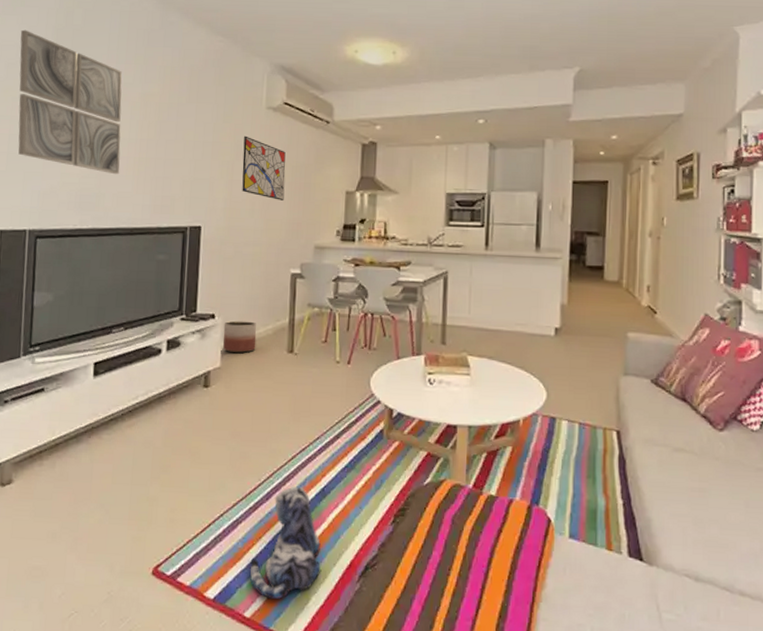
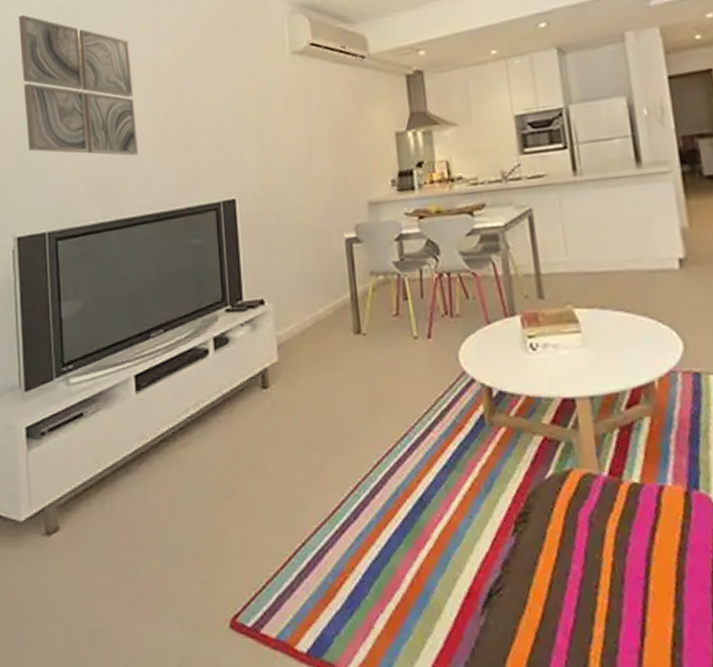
planter: present [222,321,257,353] -> none [275,302,317,343]
wall art: present [242,135,286,200] -> none [270,88,325,156]
plush toy: present [250,487,322,600] -> none [345,499,434,647]

